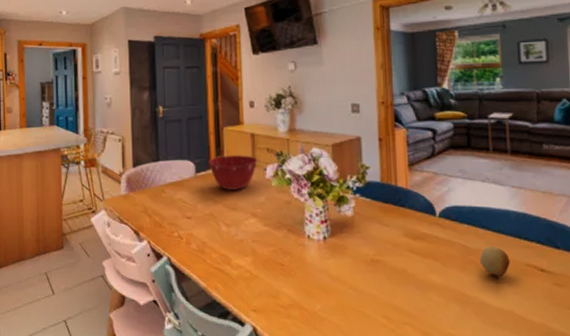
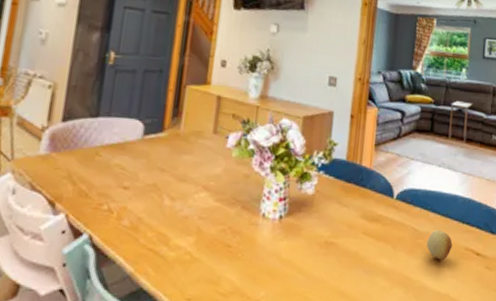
mixing bowl: present [209,154,258,190] -> none [162,117,221,159]

